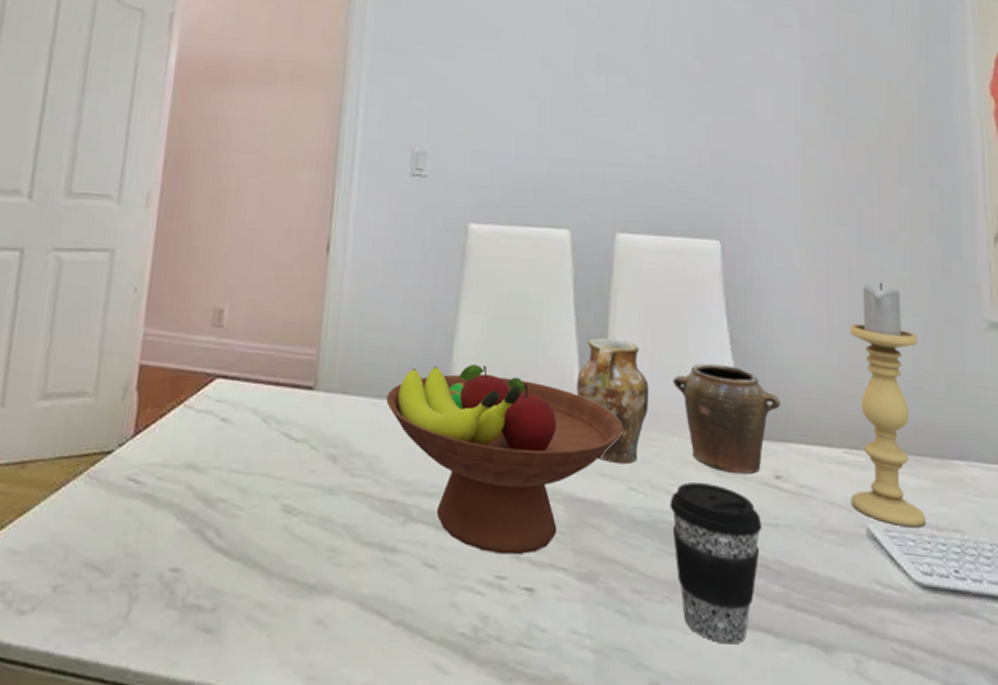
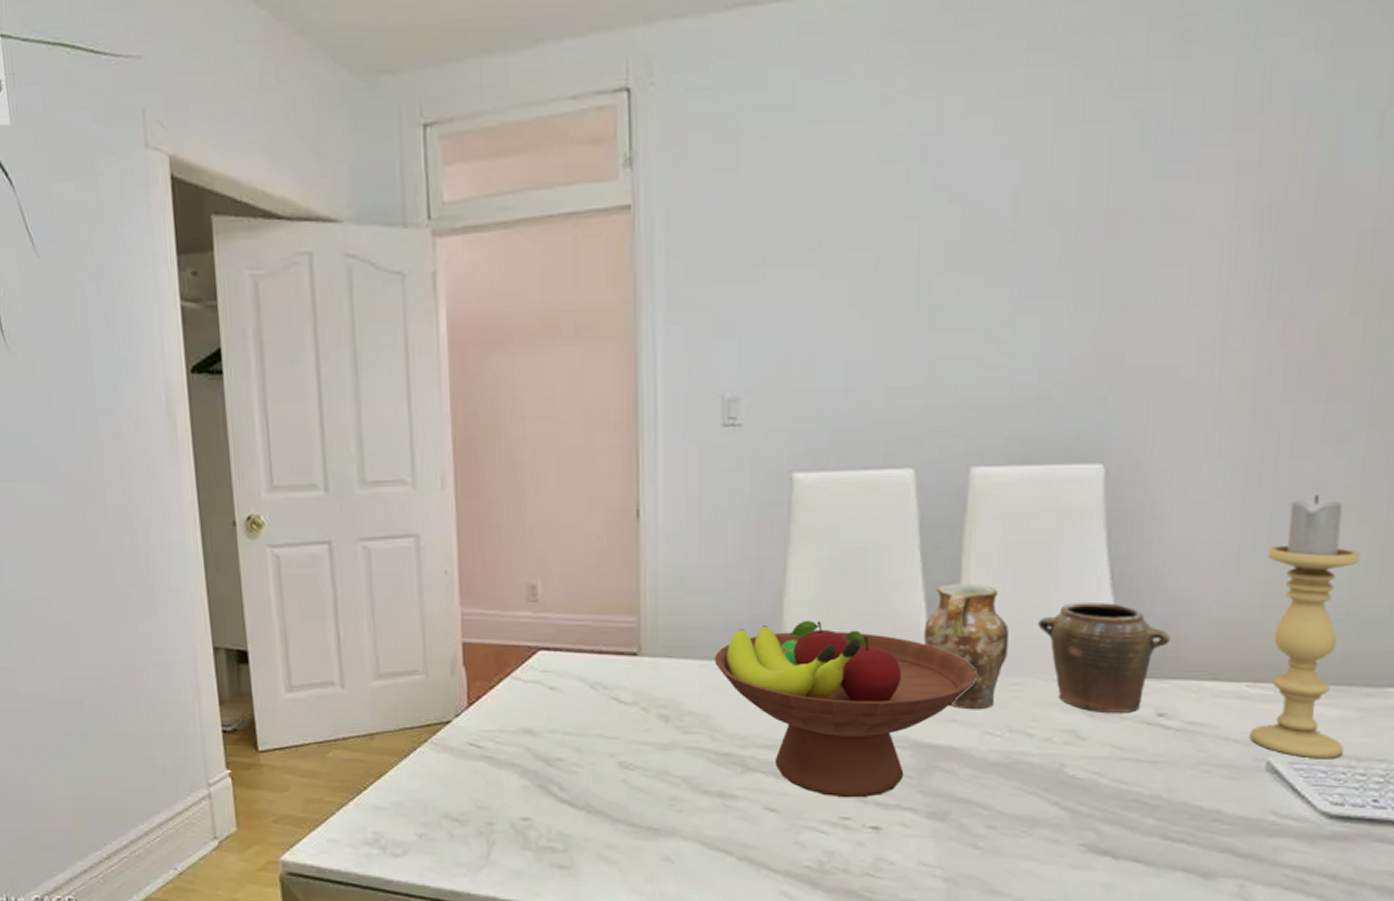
coffee cup: present [670,482,762,645] -> none [1030,724,1138,873]

